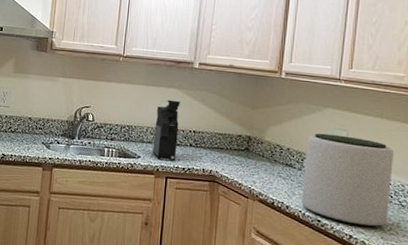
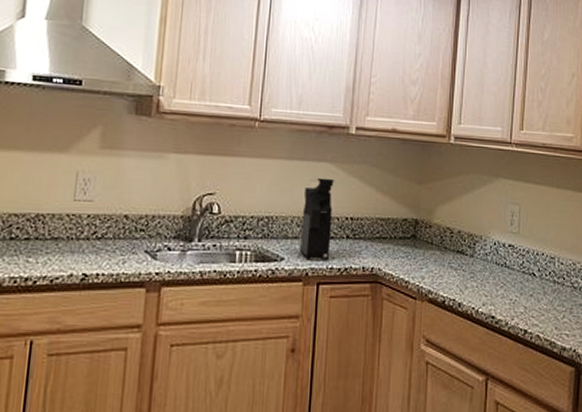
plant pot: present [301,133,393,227] -> none [474,209,565,318]

